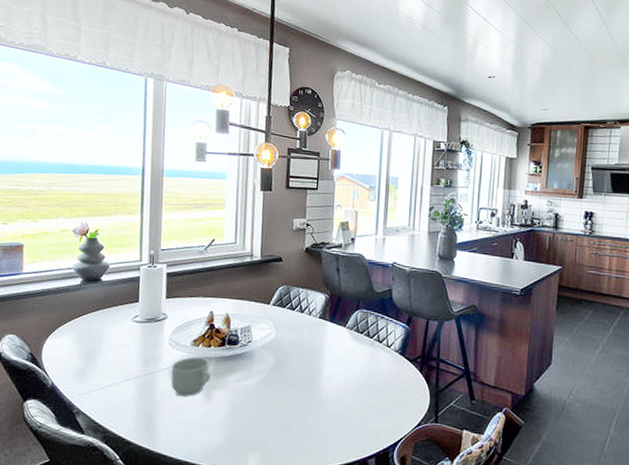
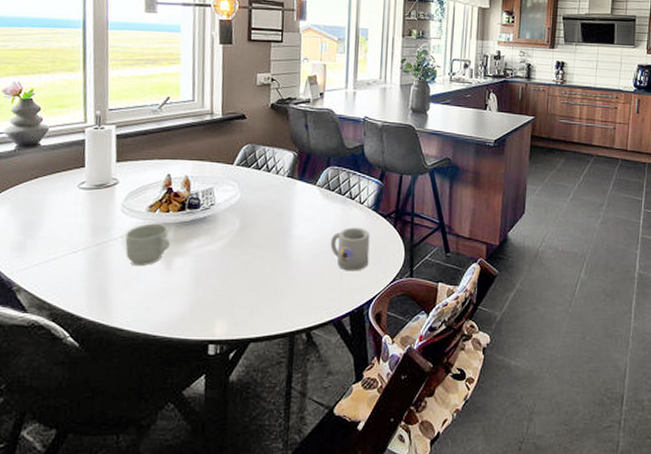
mug: none [358,370,397,414] -> present [330,227,370,271]

